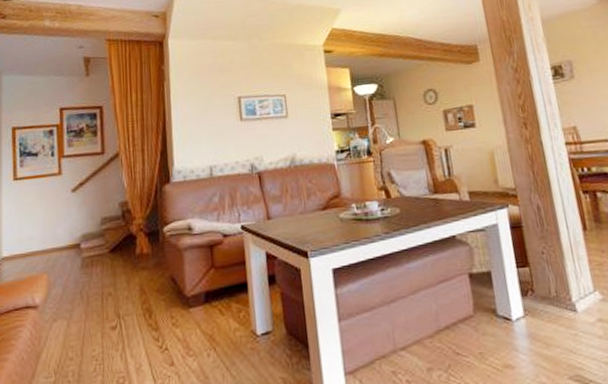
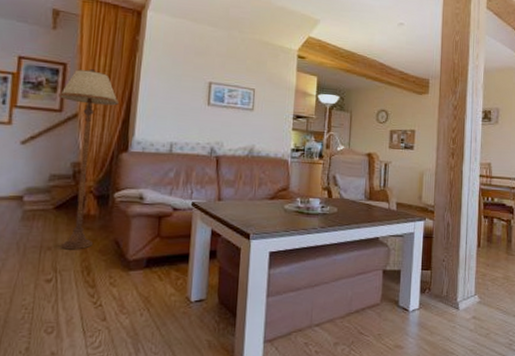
floor lamp: none [99,106,156,293] -> present [58,68,120,250]

